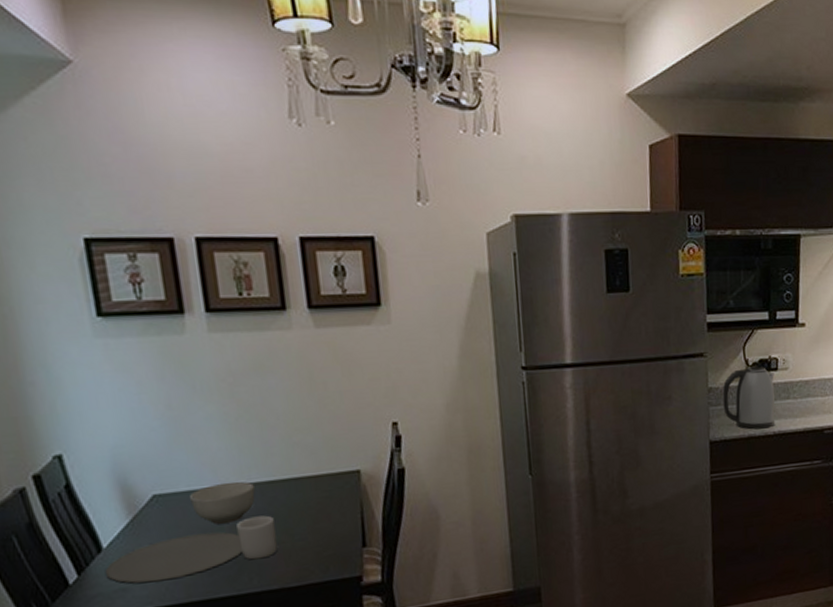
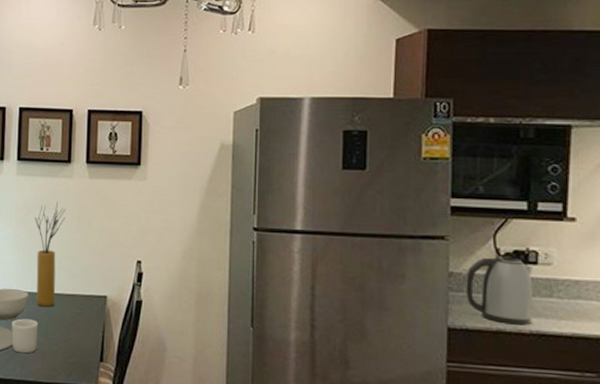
vase: none [246,362,293,498] -> present [35,201,66,307]

